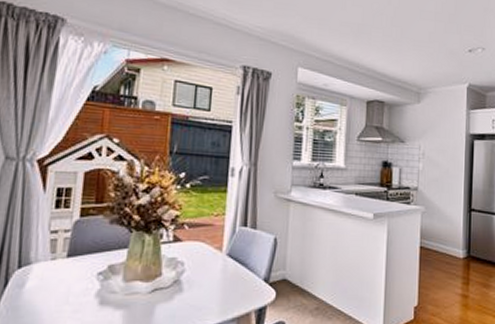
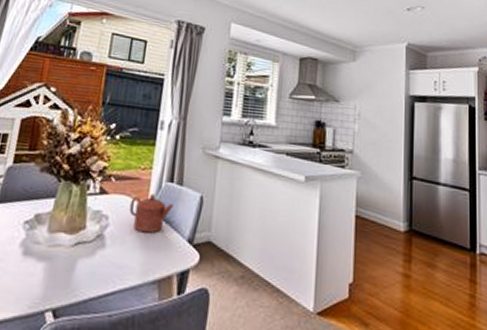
teapot: none [205,239,249,275] -> present [129,194,174,233]

